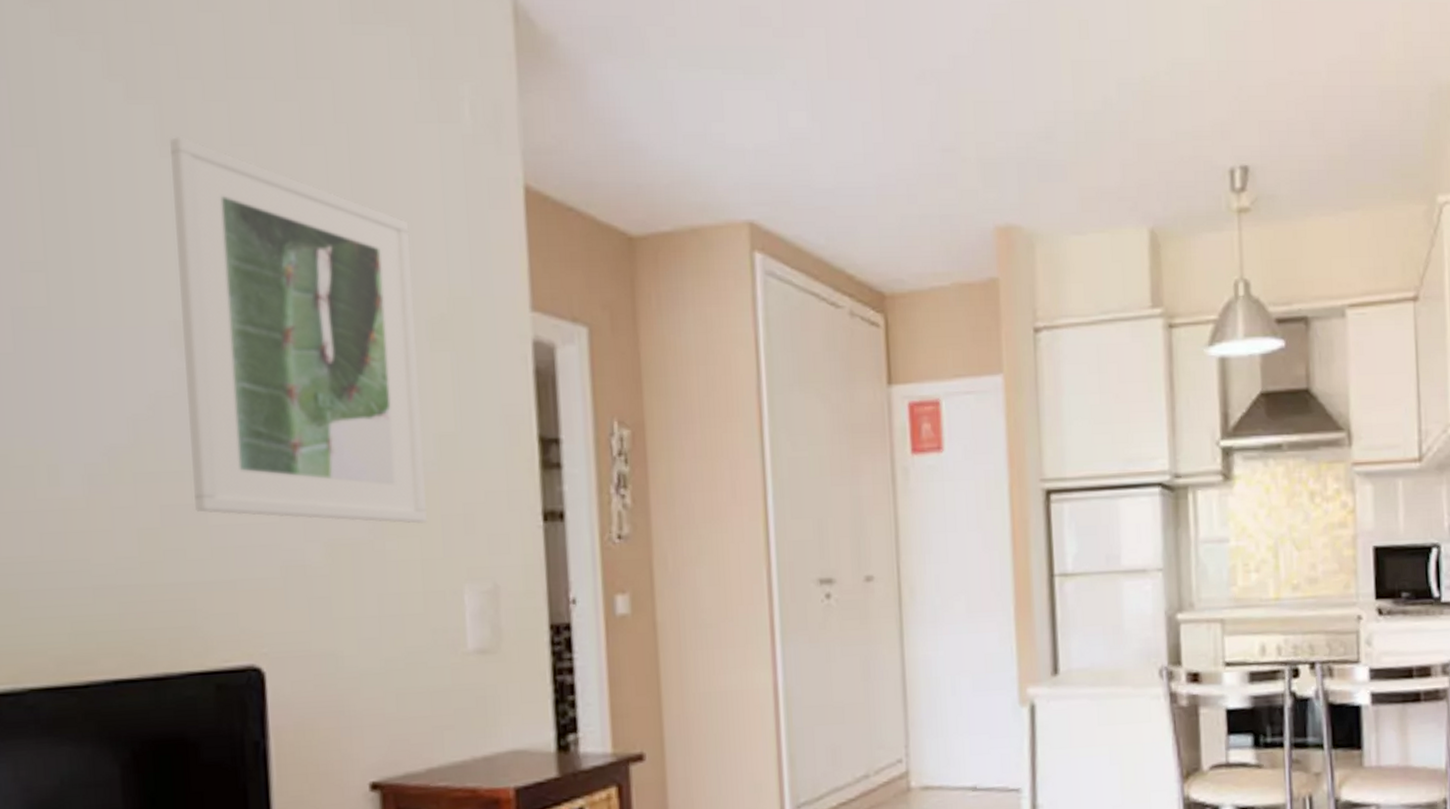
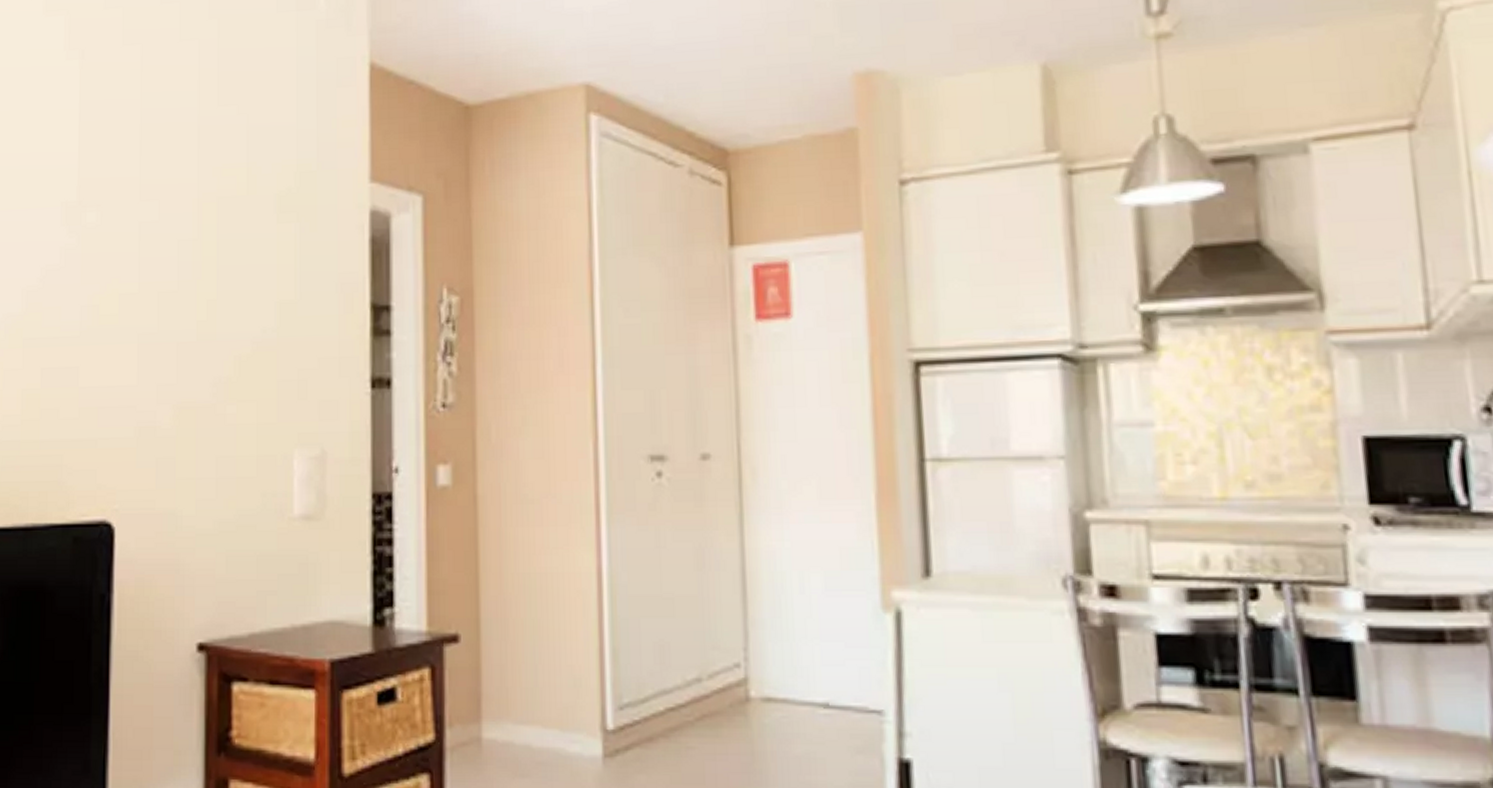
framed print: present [170,137,428,524] -> none [69,41,265,389]

